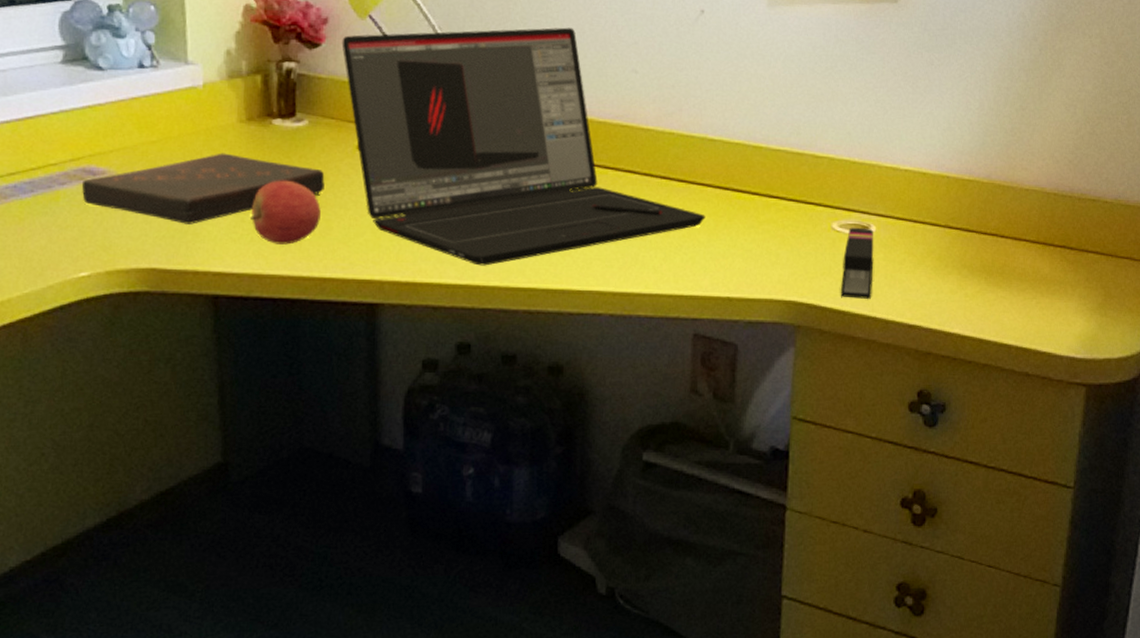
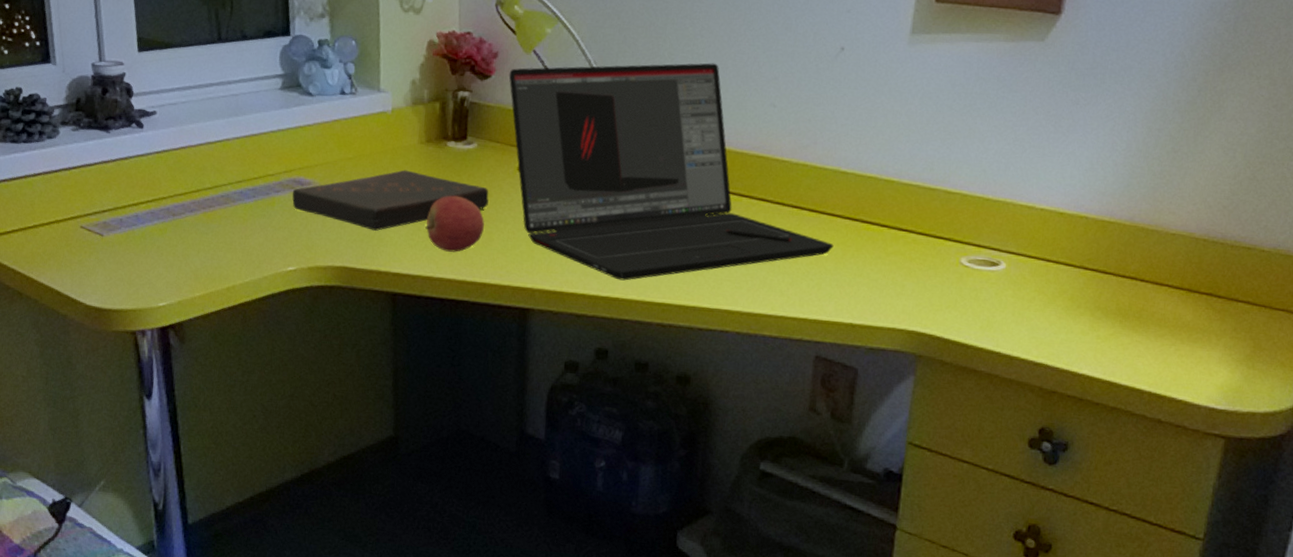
stapler: present [840,227,874,299] -> none [964,263,1004,334]

